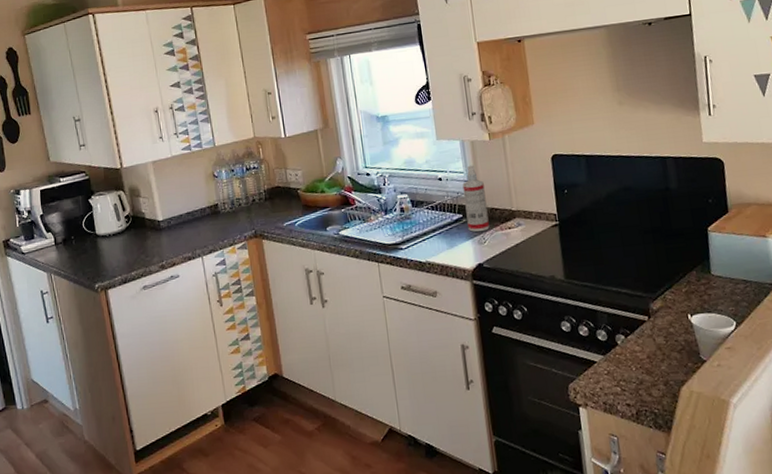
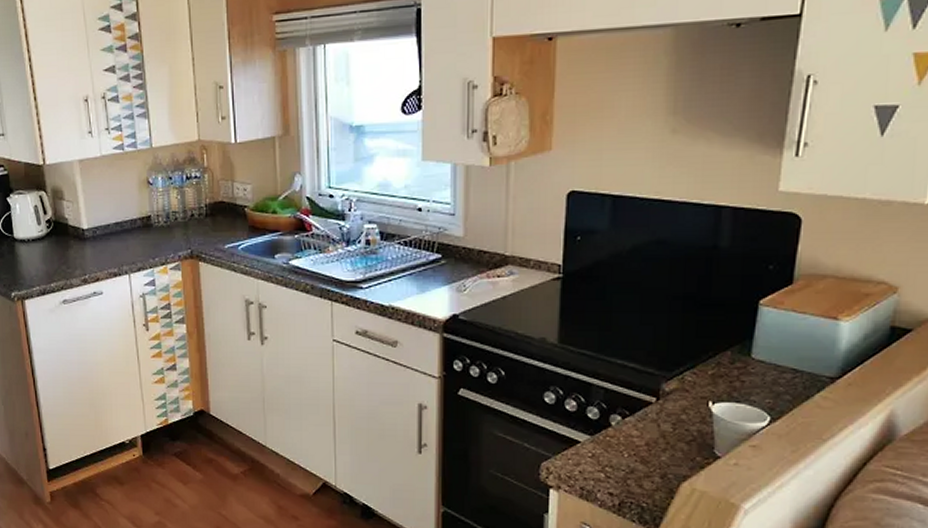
spray bottle: present [462,165,490,232] -> none [446,195,474,276]

